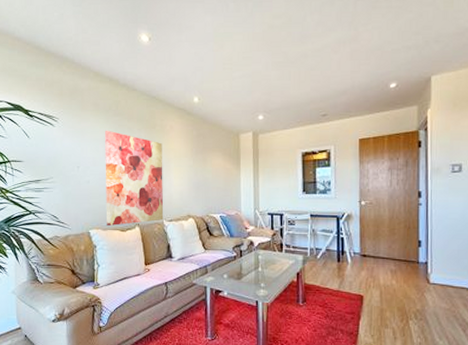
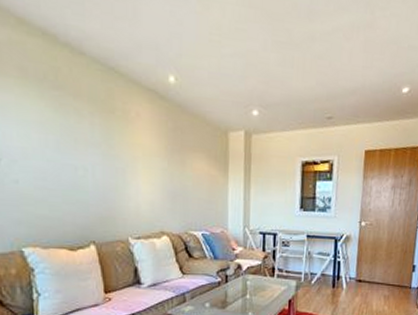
wall art: present [105,130,164,227] -> none [39,108,129,244]

